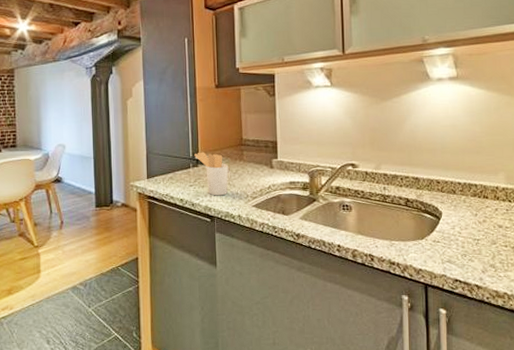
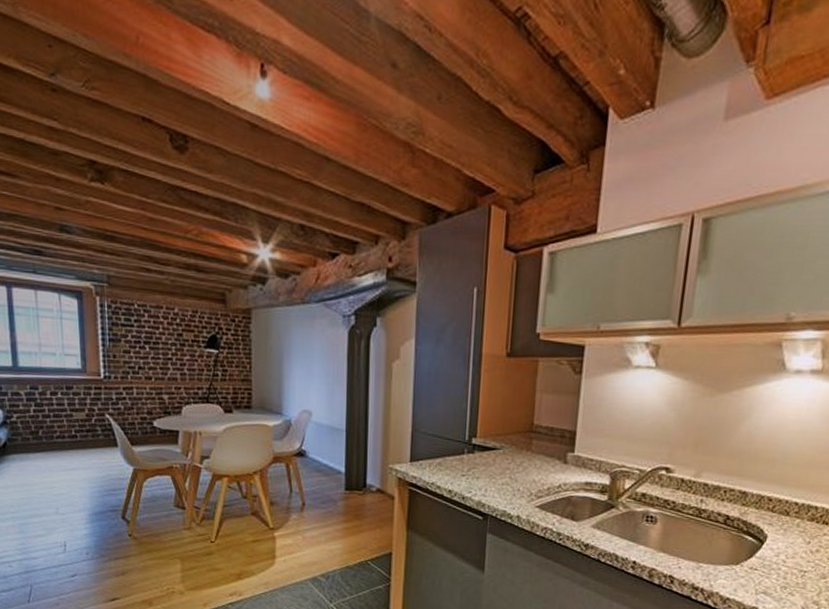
utensil holder: present [194,151,229,196] -> none [471,435,512,491]

